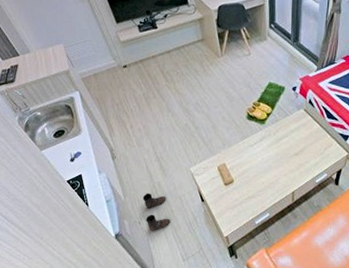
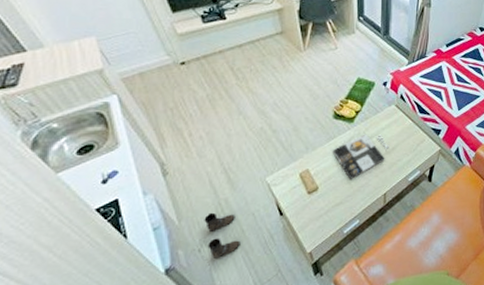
magazine: none [245,135,298,177] -> present [332,134,389,181]

